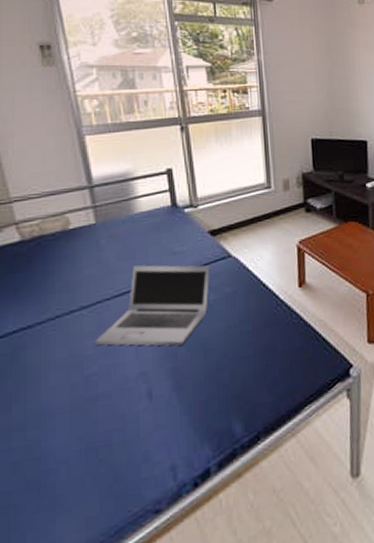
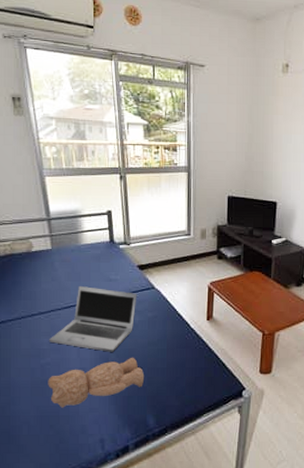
teddy bear: none [95,347,226,433] -> present [48,357,145,408]

